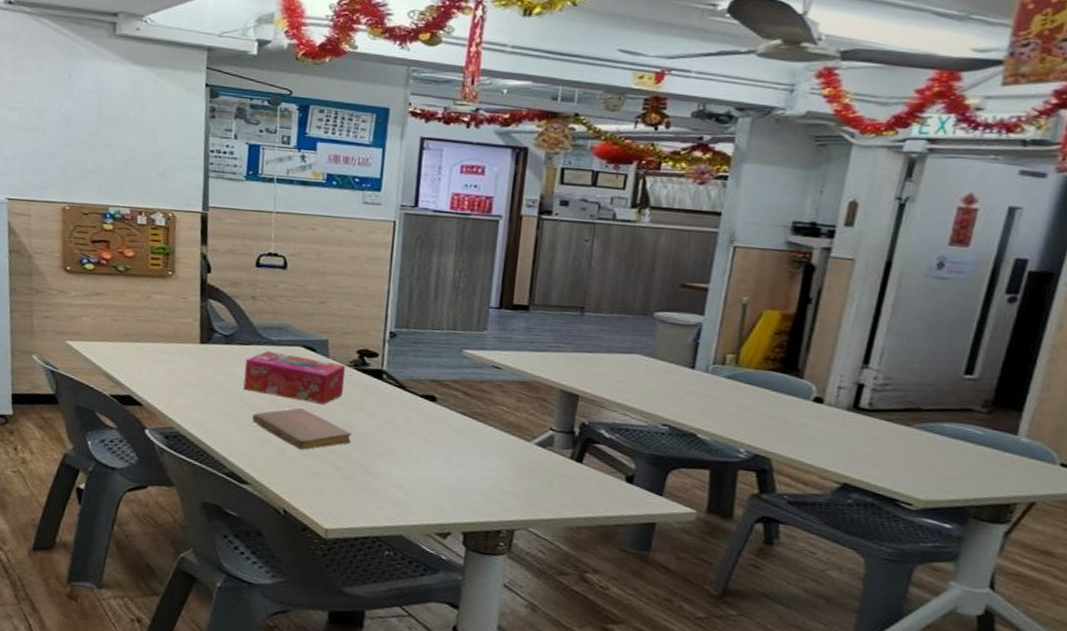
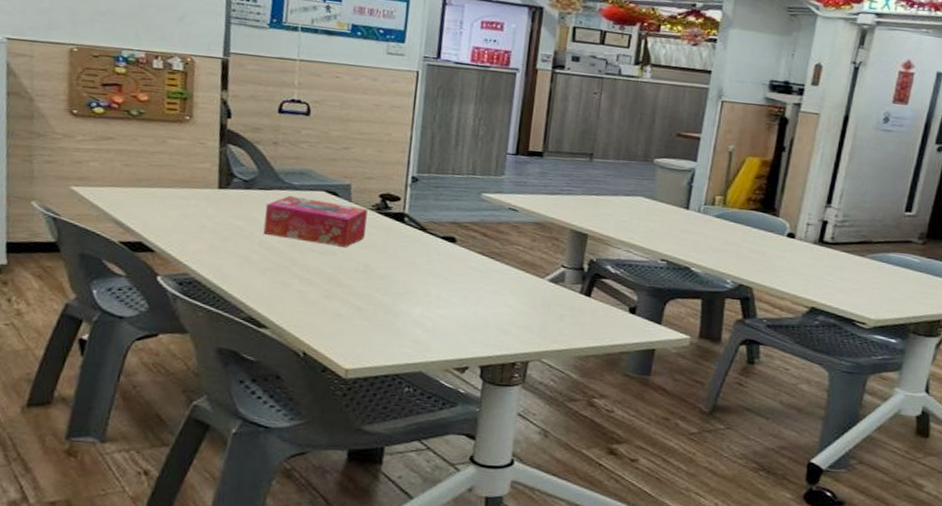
notebook: present [252,408,352,450] -> none [271,251,373,292]

